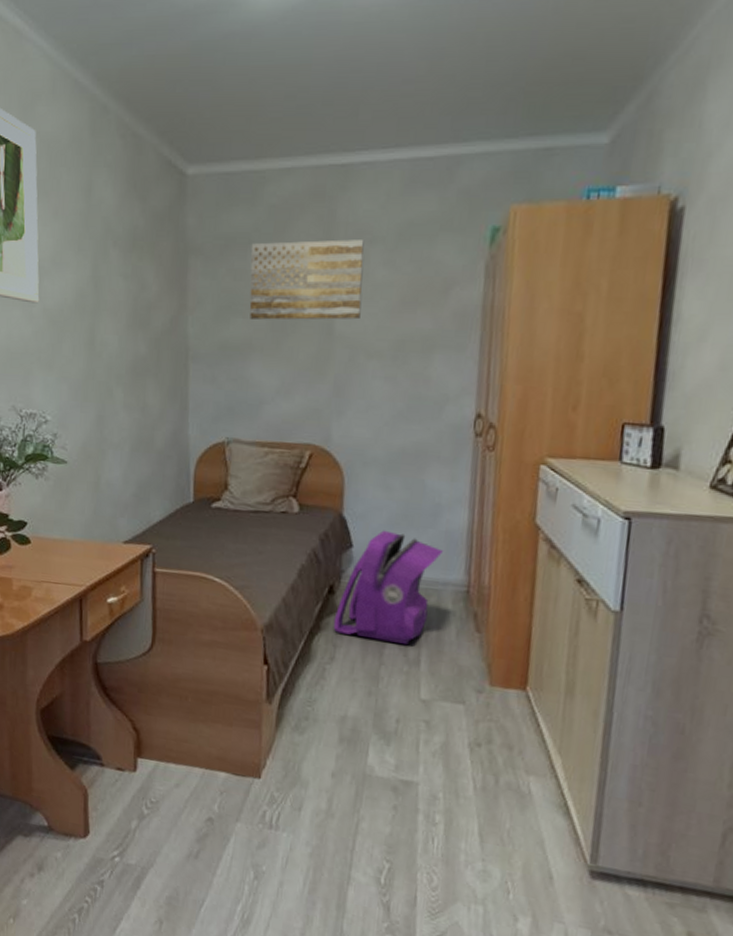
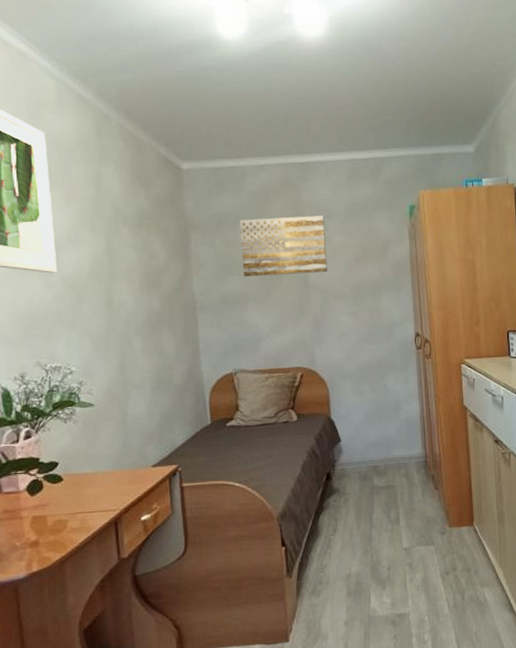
backpack: present [333,530,444,646] -> none [333,425,406,509]

